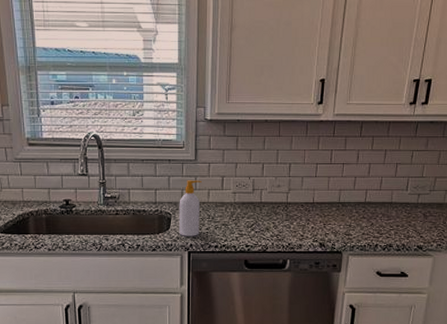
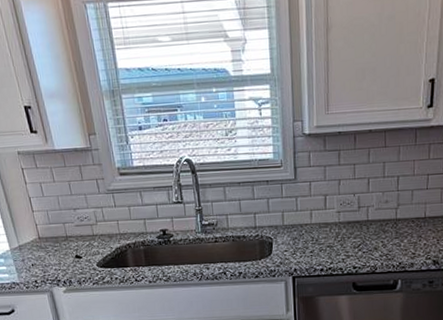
soap bottle: present [179,180,202,236] -> none [280,200,304,261]

